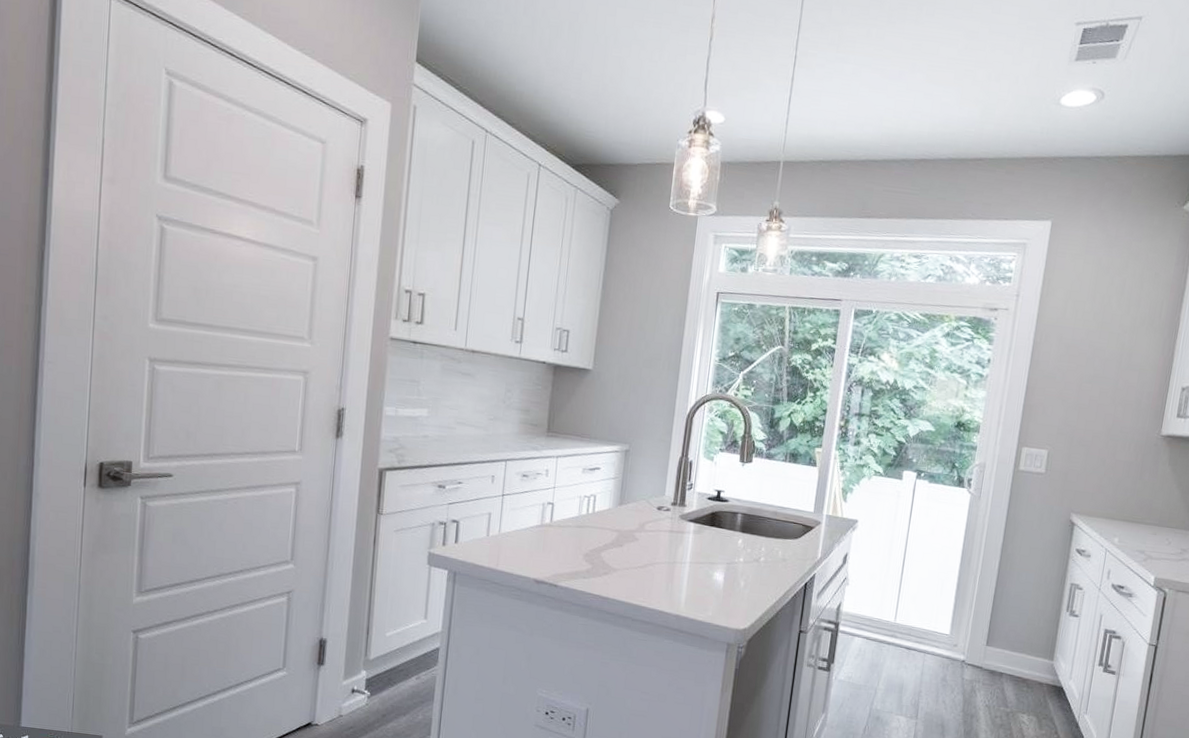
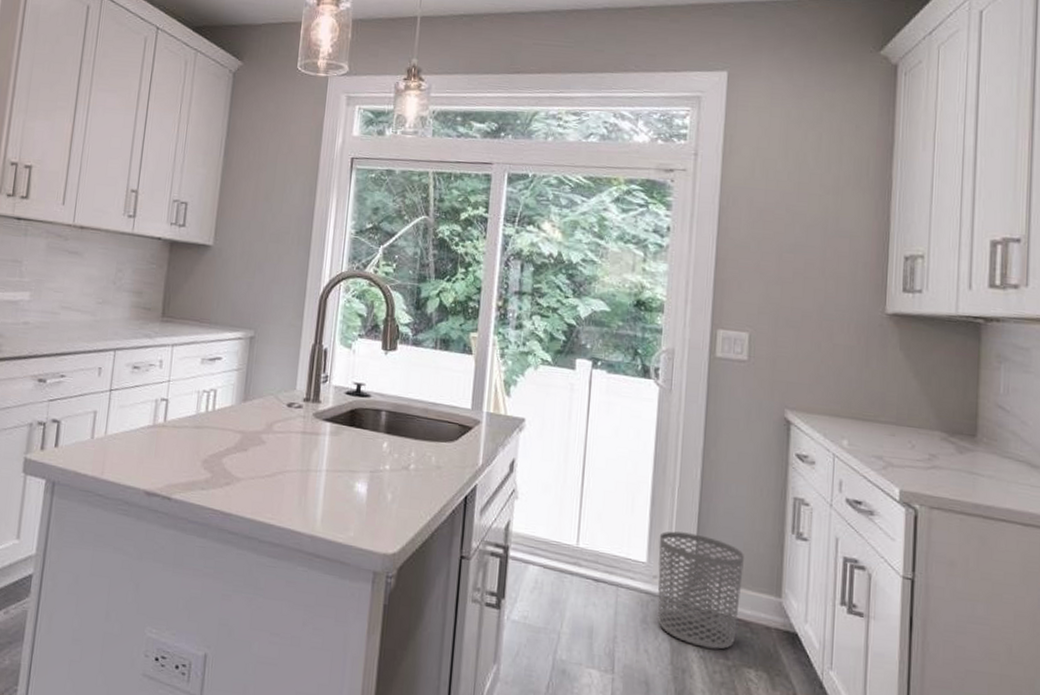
waste bin: none [955,610,1027,700] -> present [657,531,744,650]

